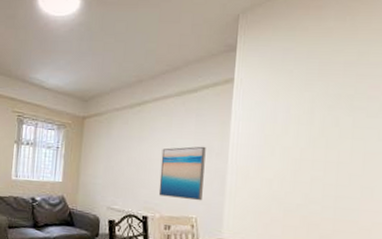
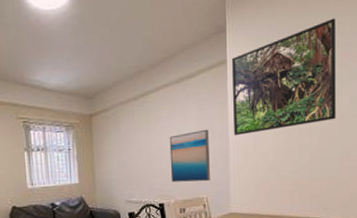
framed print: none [234,47,365,158] -> present [231,18,336,136]

